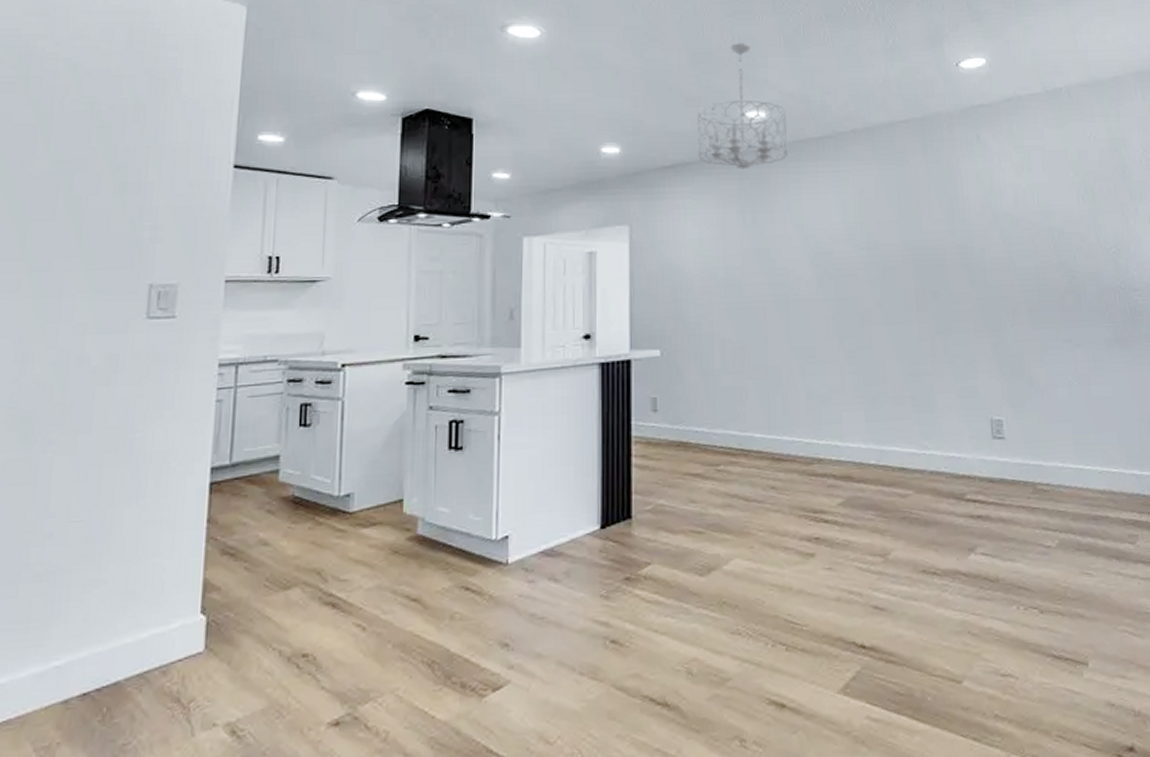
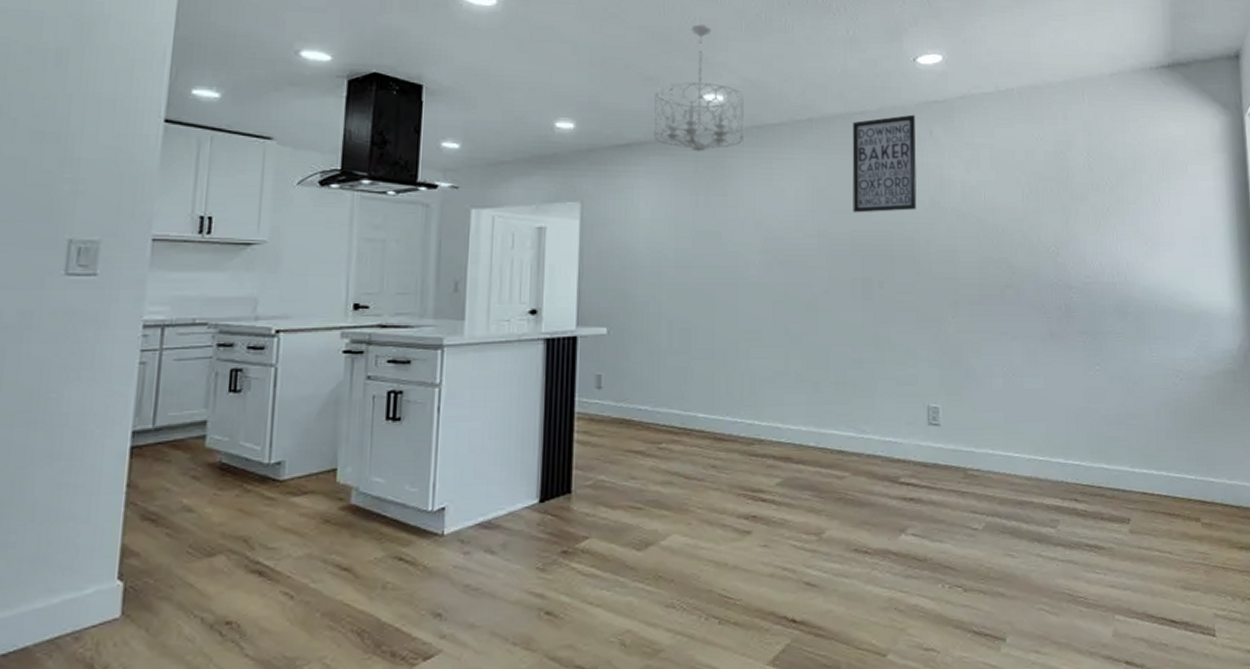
wall art: none [897,120,968,223] -> present [852,114,917,213]

